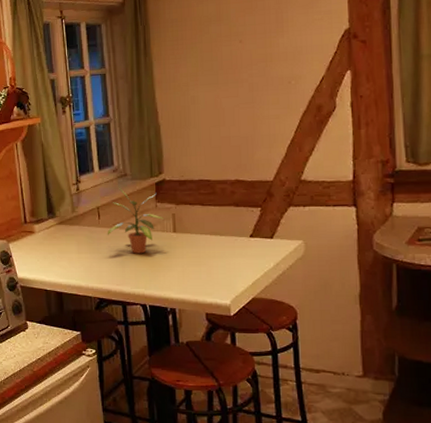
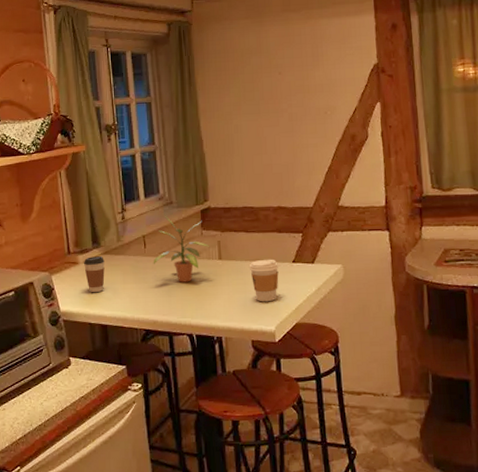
coffee cup: none [40,226,60,261] -> present [84,256,105,293]
coffee cup: none [205,233,235,276] -> present [250,259,279,302]

